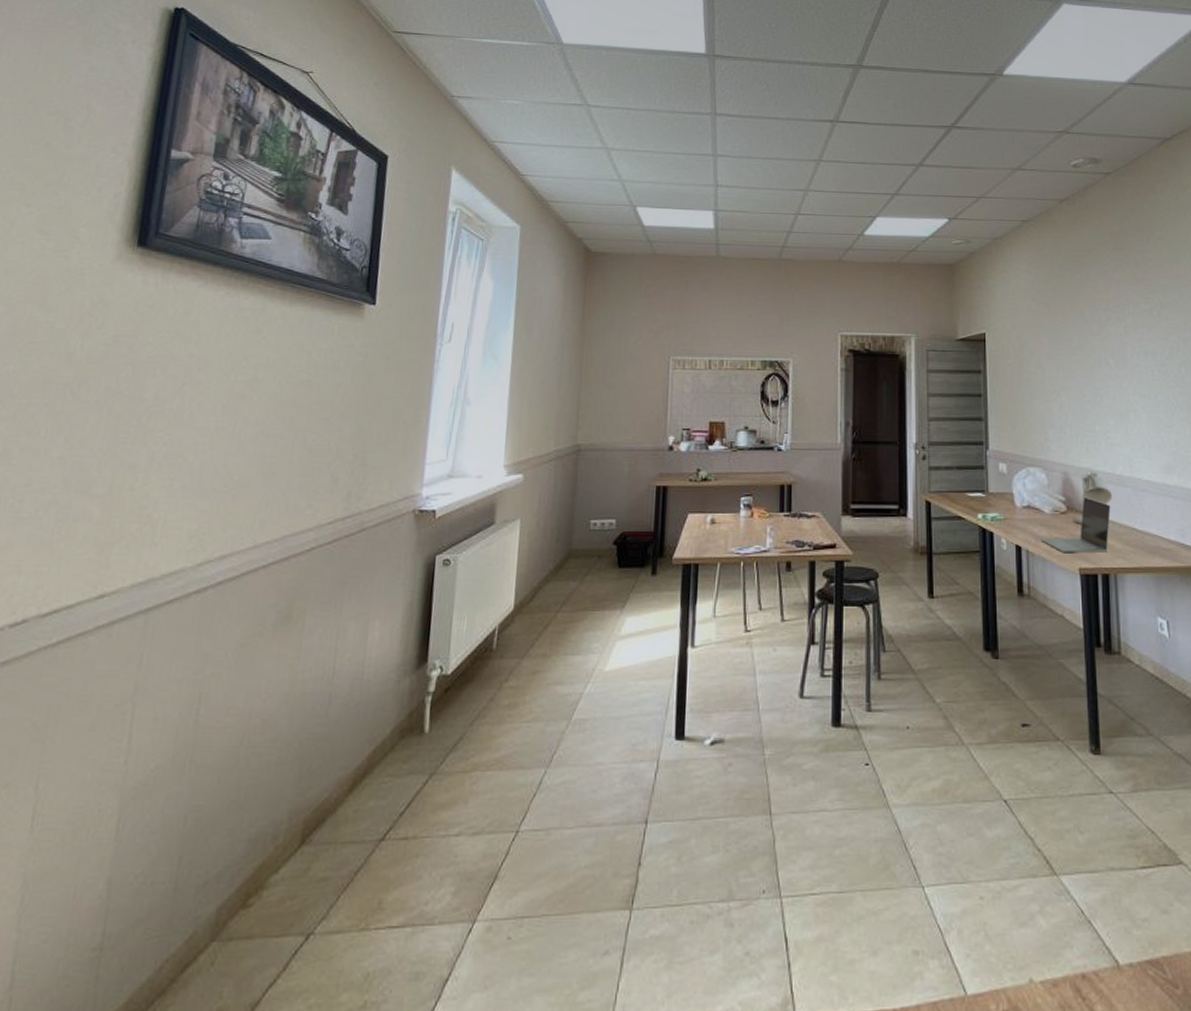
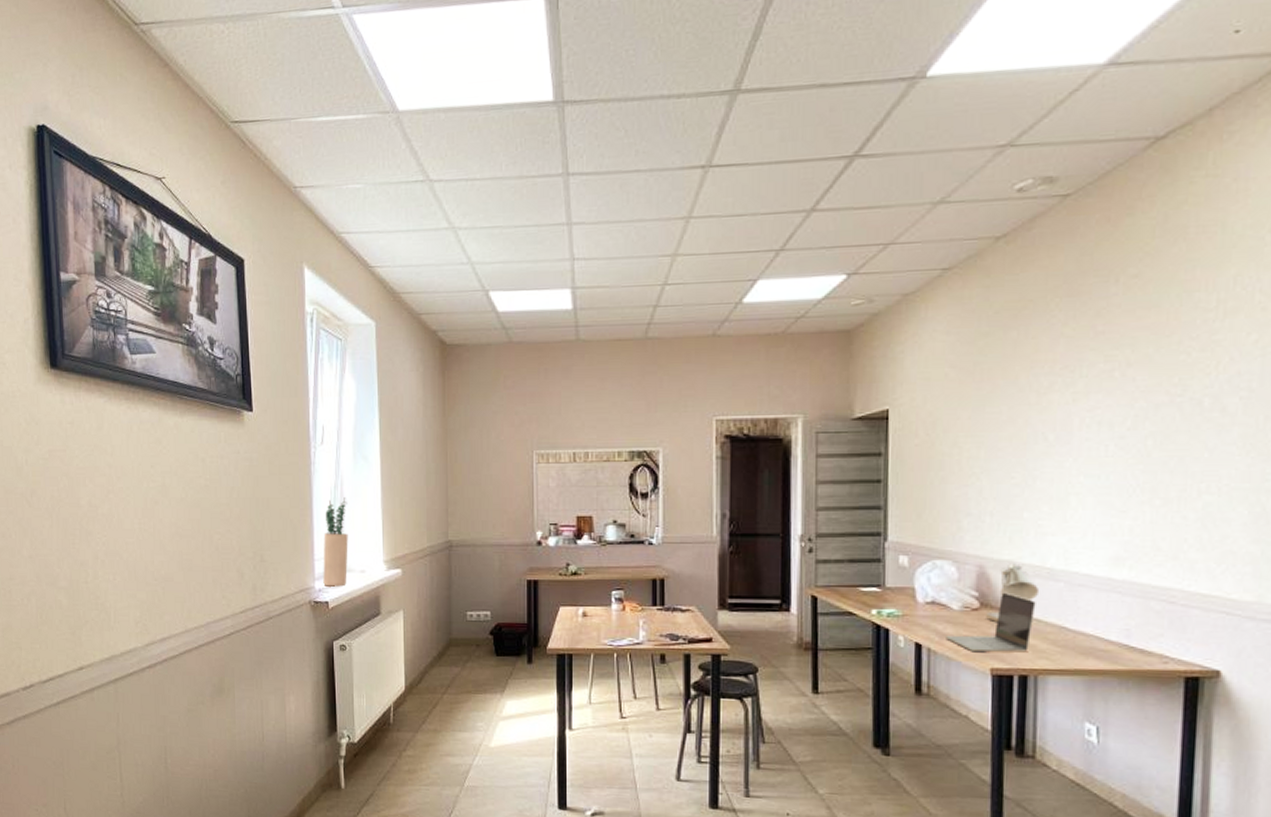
vase: none [432,397,471,494] -> present [323,497,348,587]

